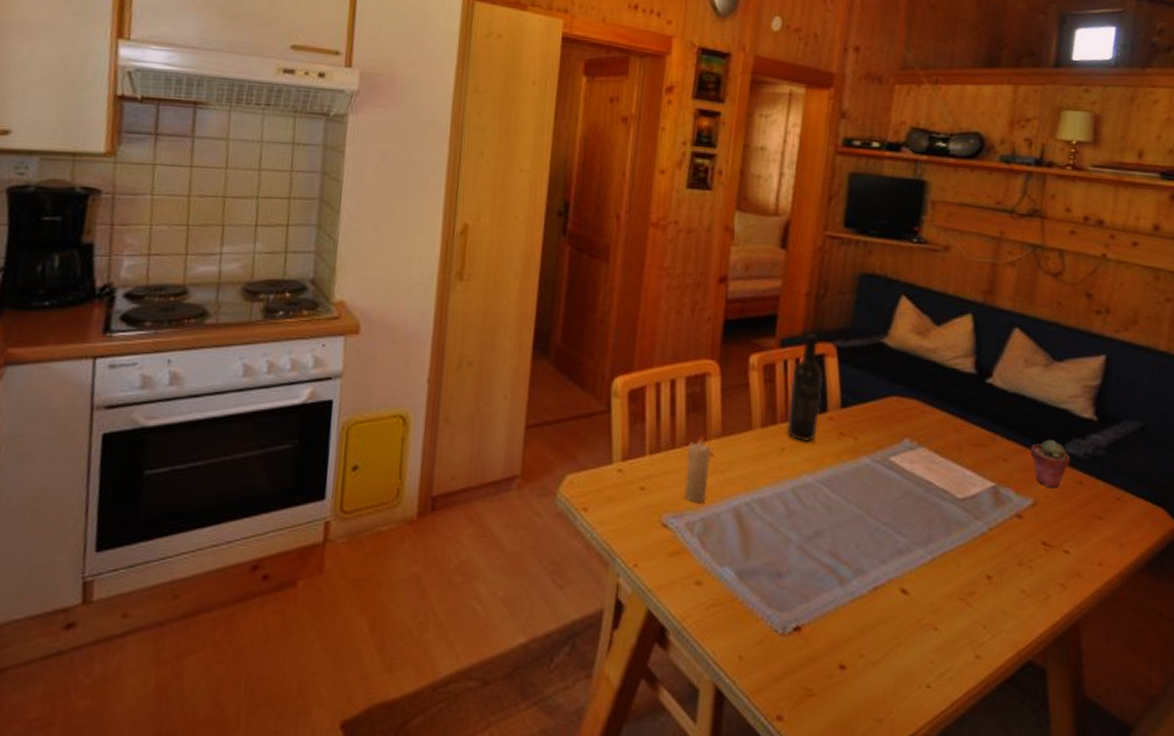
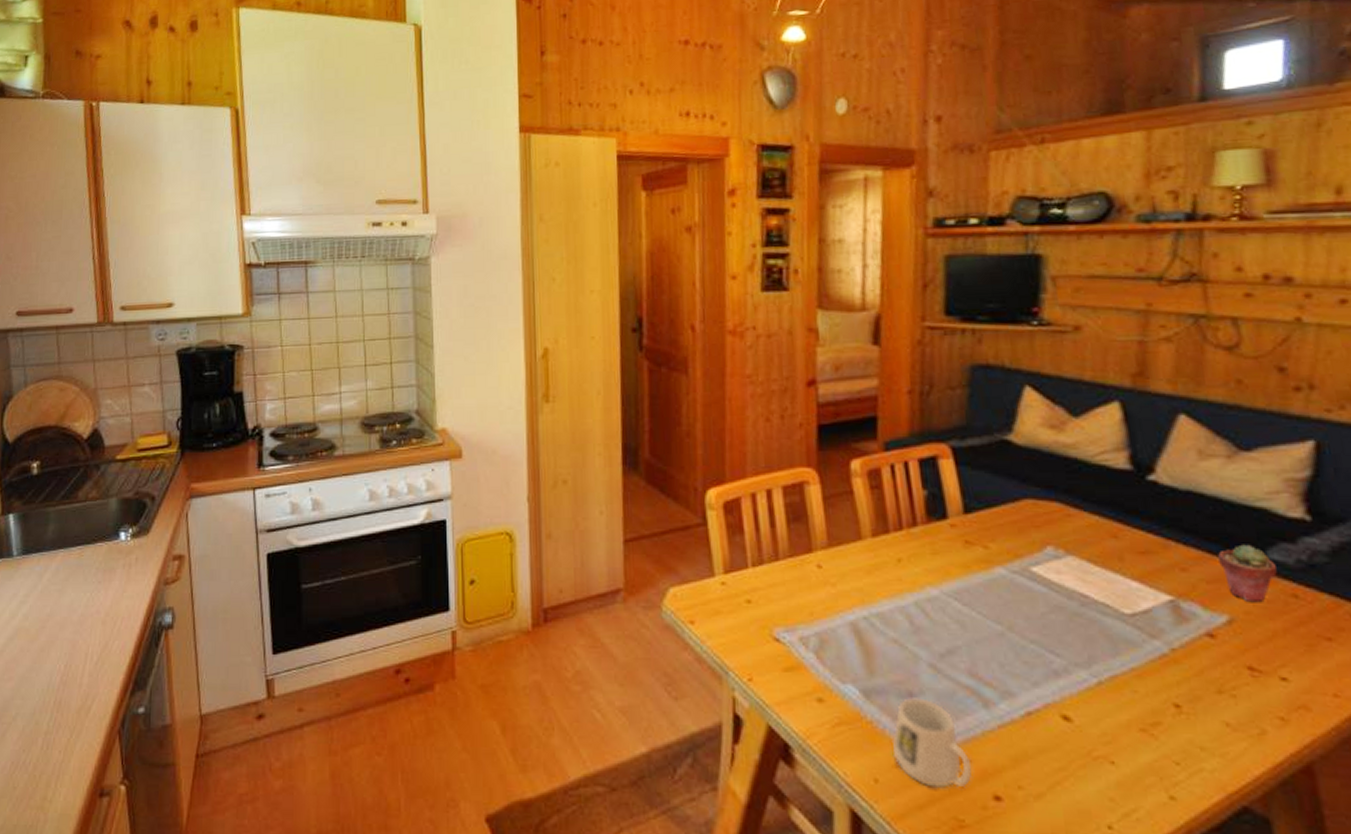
candle: present [685,434,712,504] -> none [792,545,820,617]
mug: none [757,578,824,661] -> present [891,698,973,788]
wine bottle: present [787,334,824,443] -> none [900,435,940,553]

